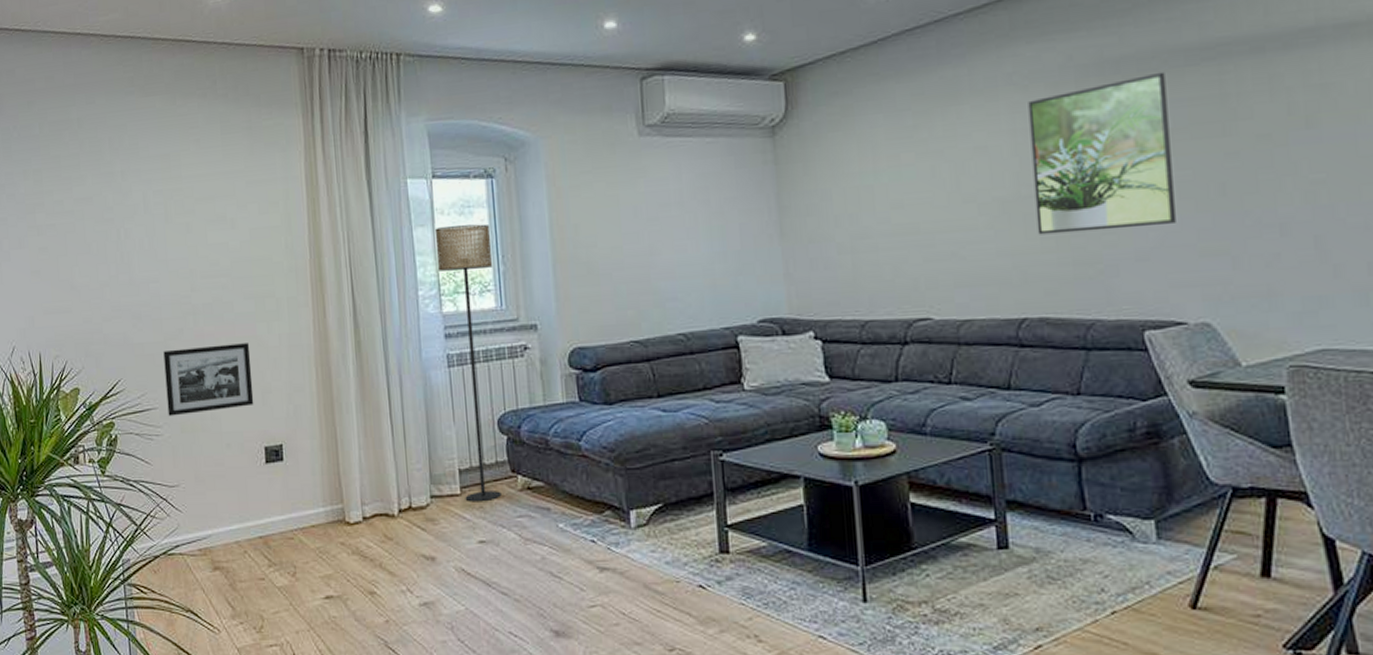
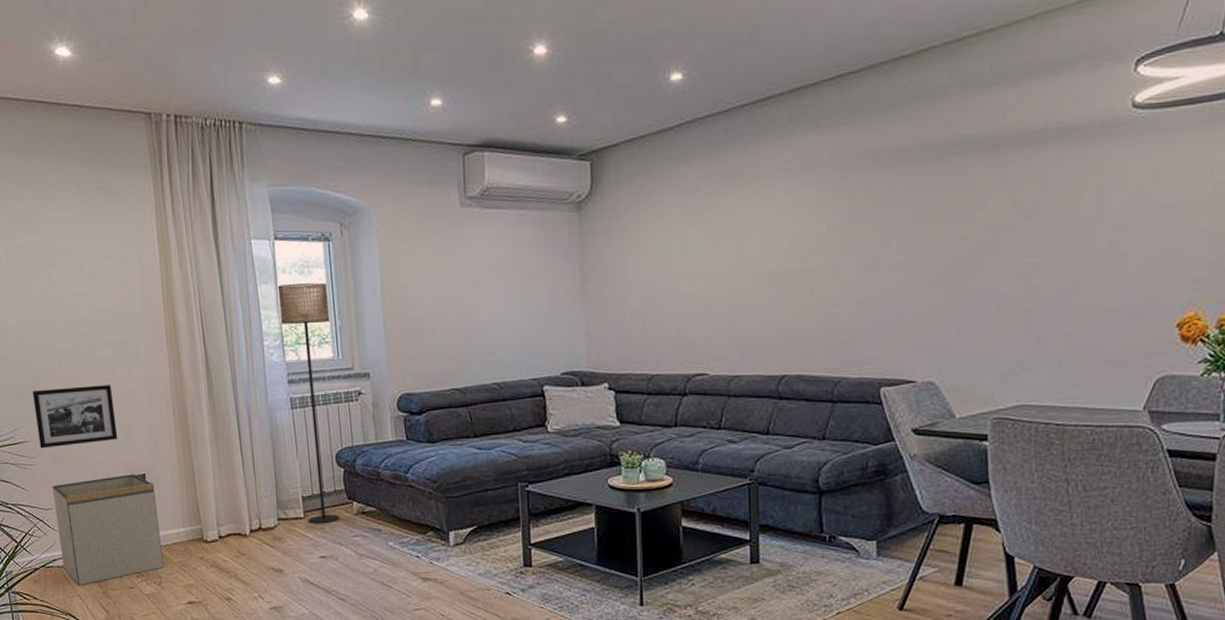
storage bin: none [179,444,299,576] -> present [52,474,164,585]
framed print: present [1028,71,1176,235] -> none [799,164,916,305]

